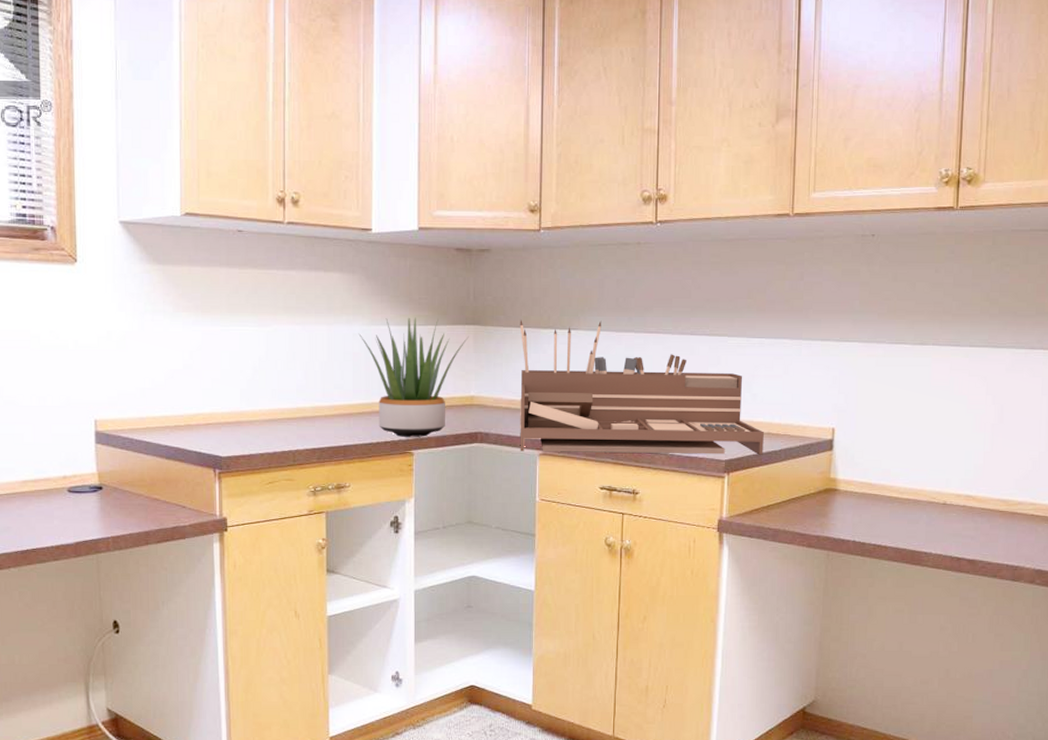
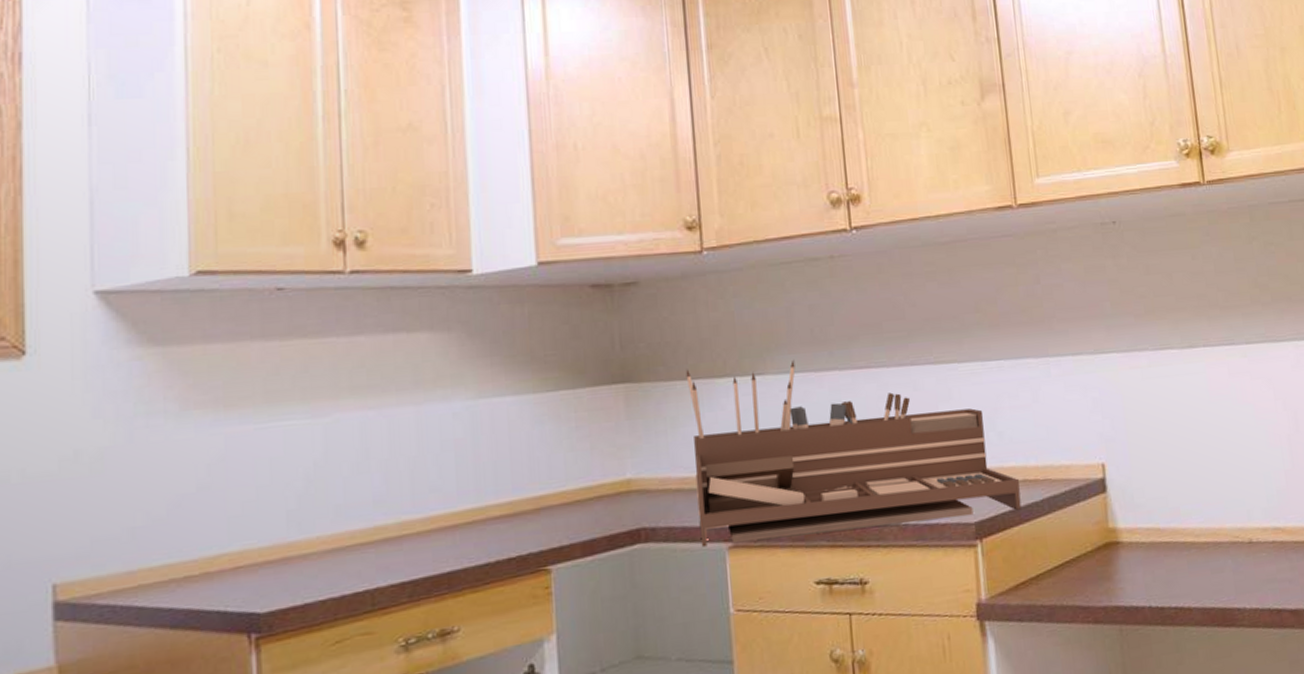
potted plant: present [358,317,469,437] -> none [461,380,618,549]

